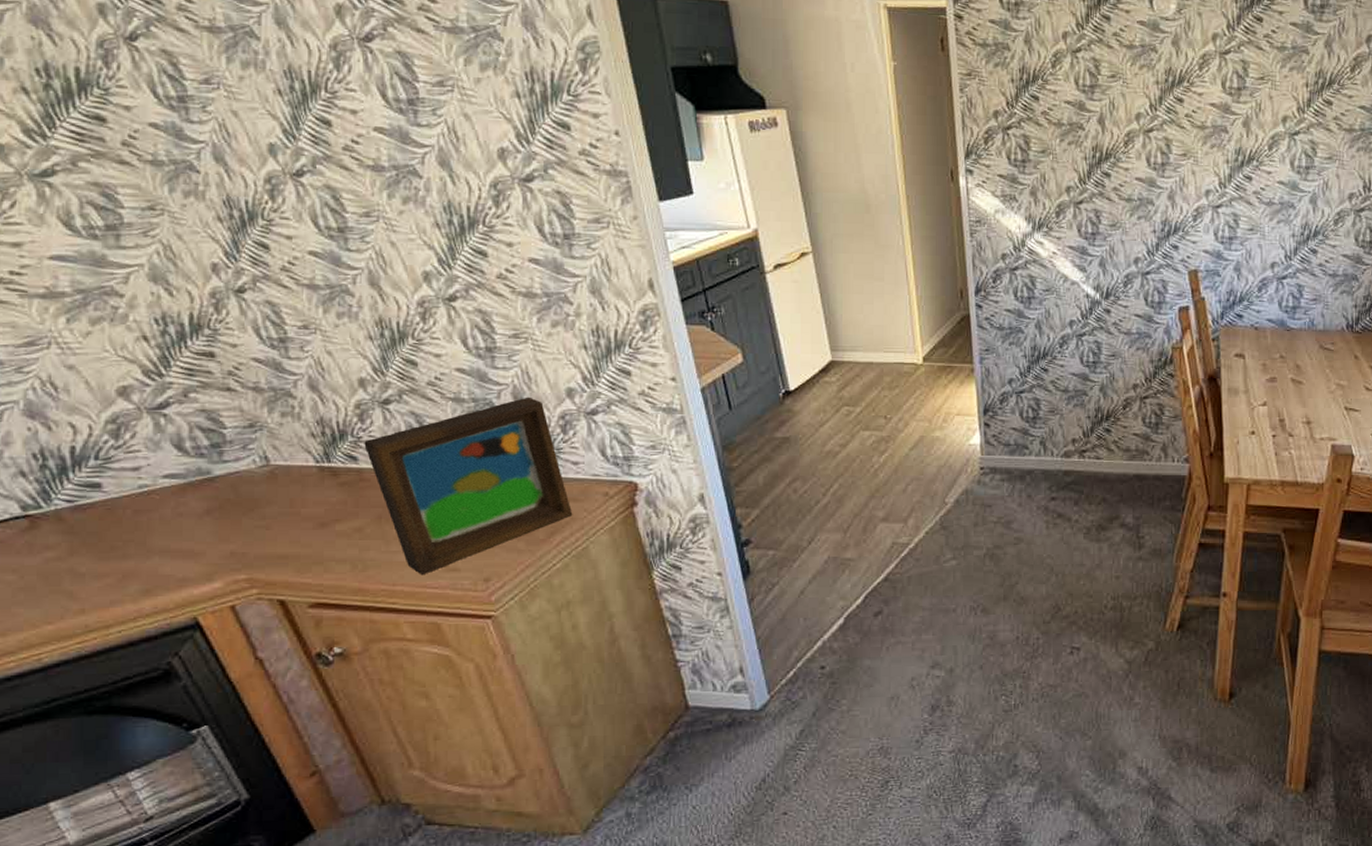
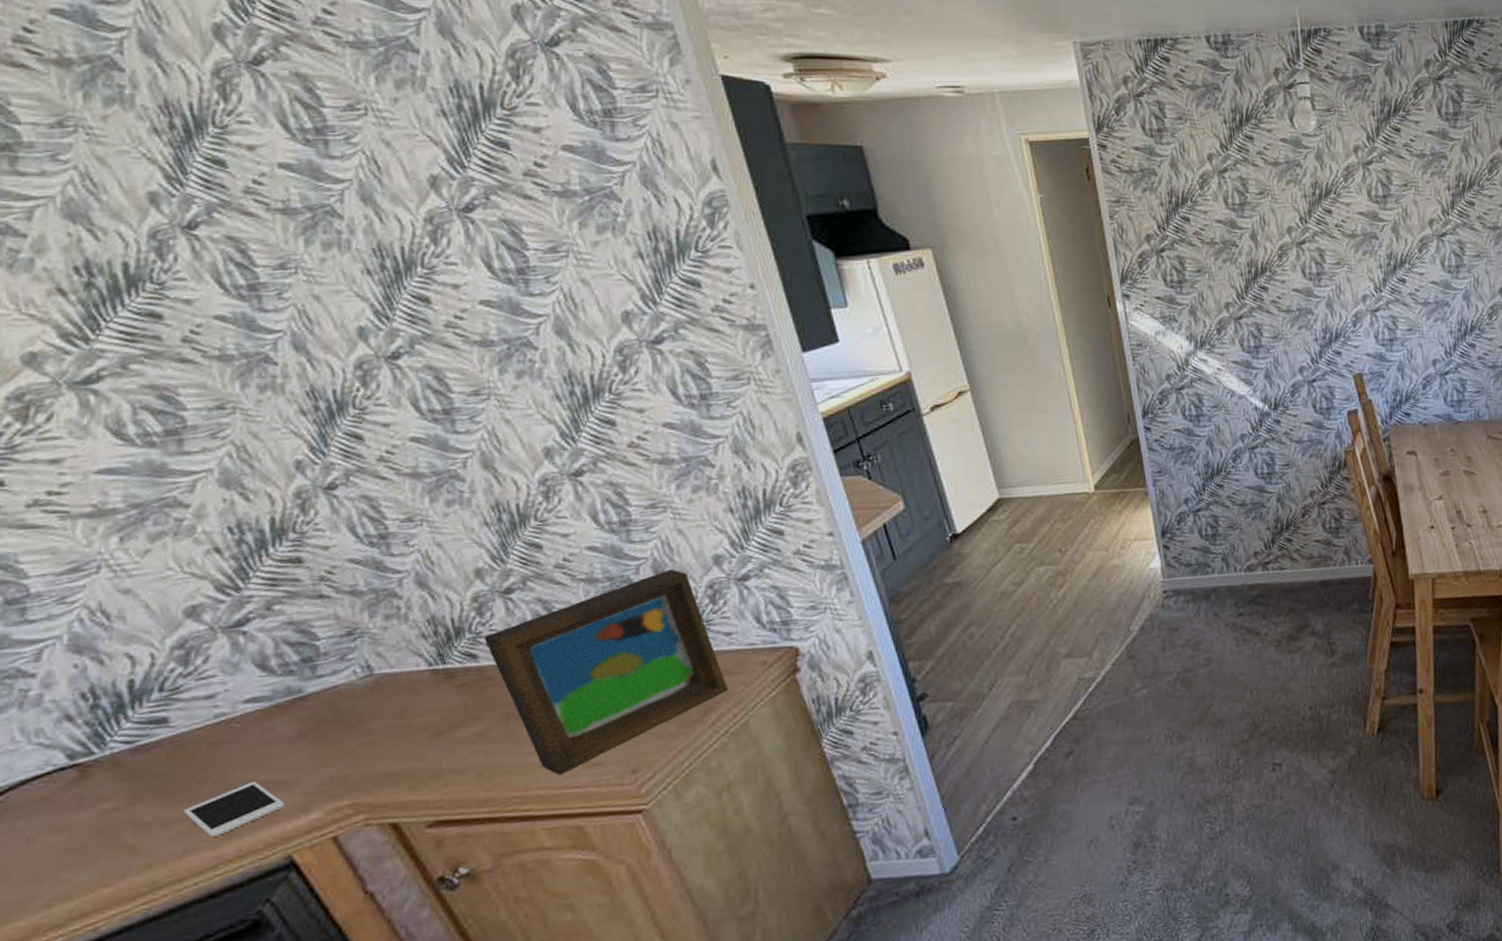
cell phone: none [111,549,193,593] -> present [183,782,284,837]

